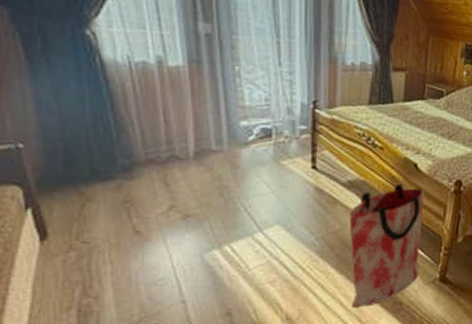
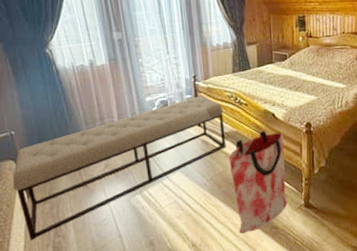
bench: none [15,128,349,300] -> present [12,96,226,240]

